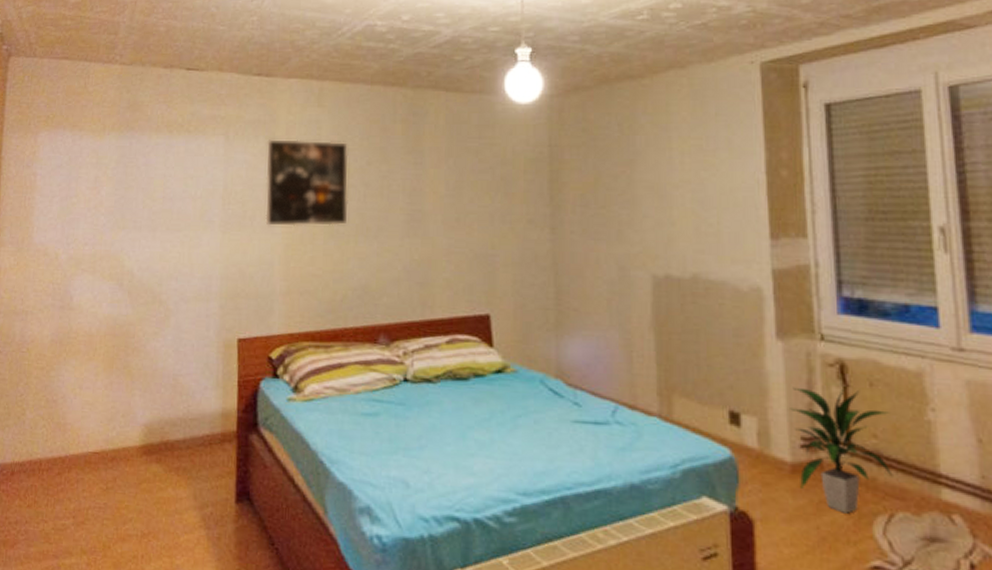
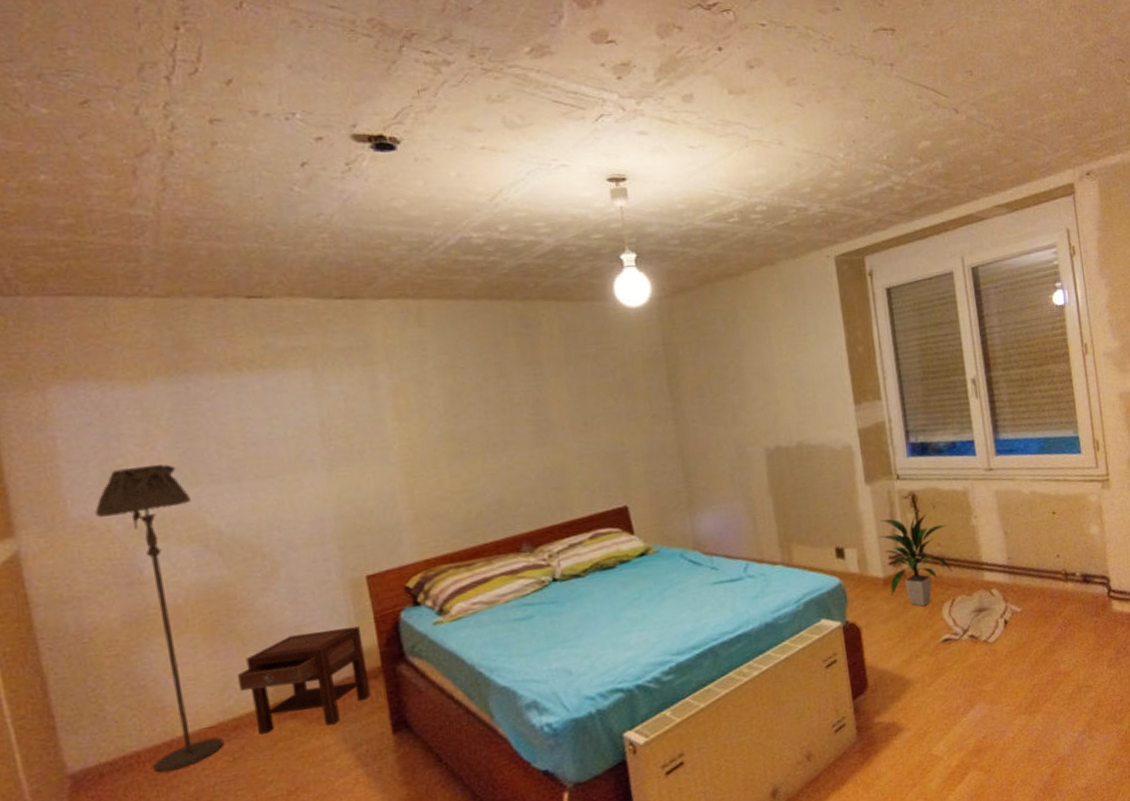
floor lamp: none [49,206,117,485] -> present [95,464,224,773]
nightstand: none [122,382,225,479] -> present [238,626,371,735]
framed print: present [265,139,349,226] -> none [365,361,470,457]

